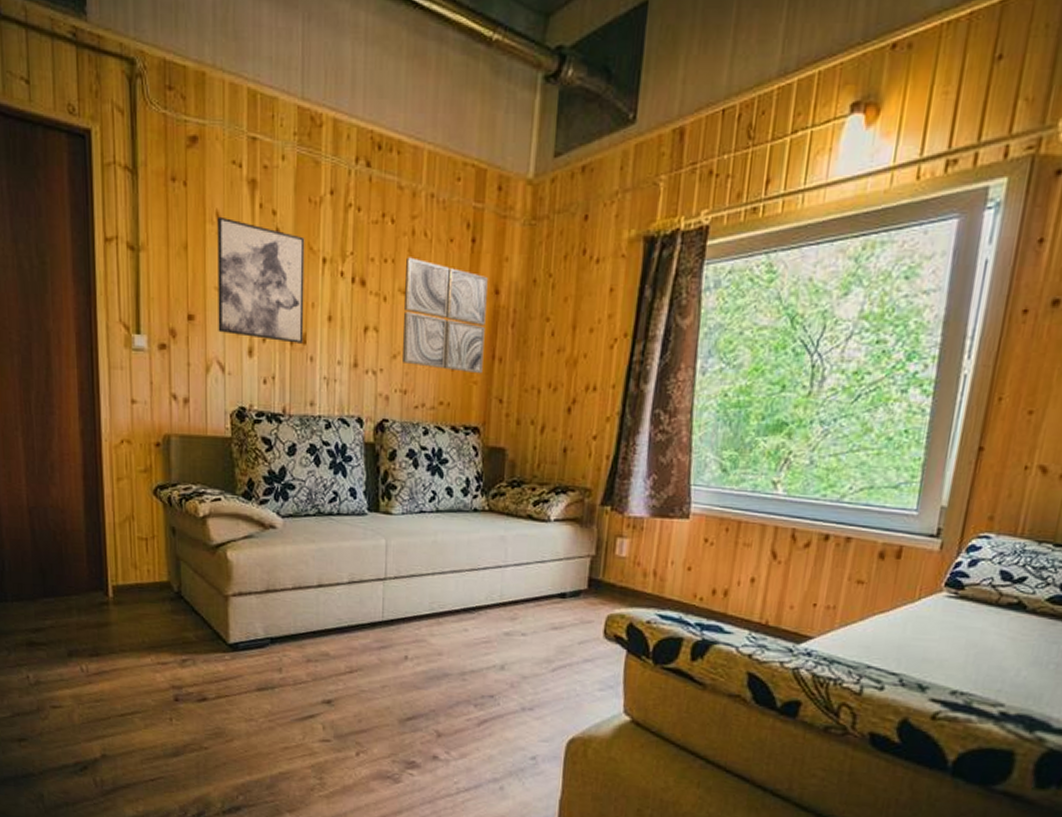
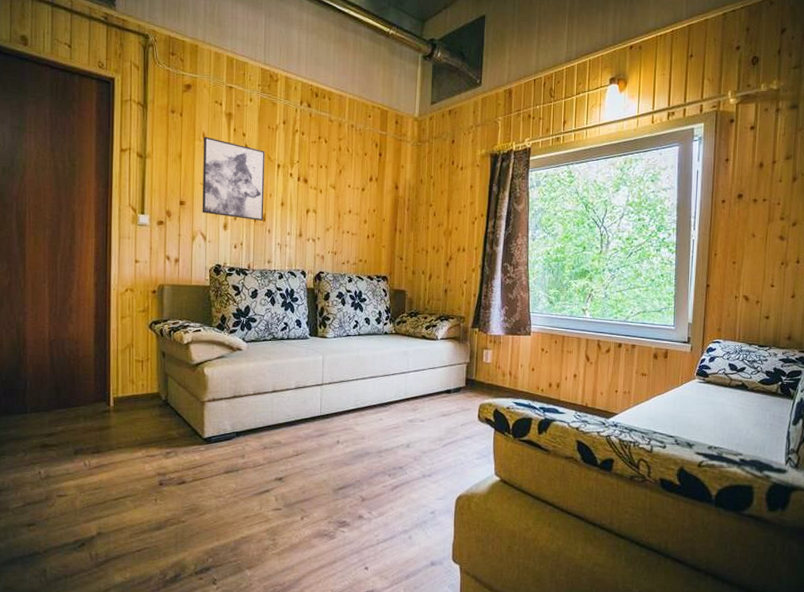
wall art: present [403,257,488,374] -> none [333,164,390,241]

